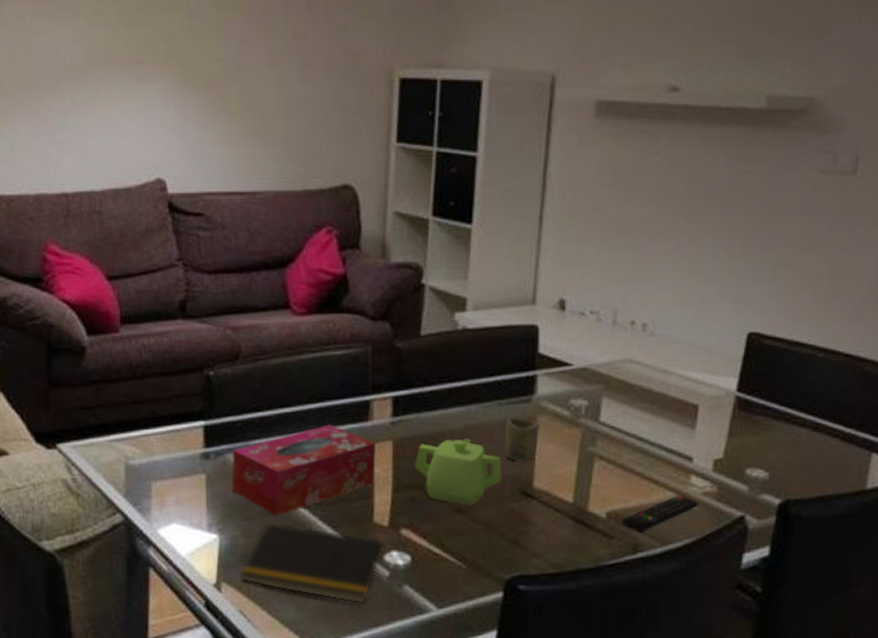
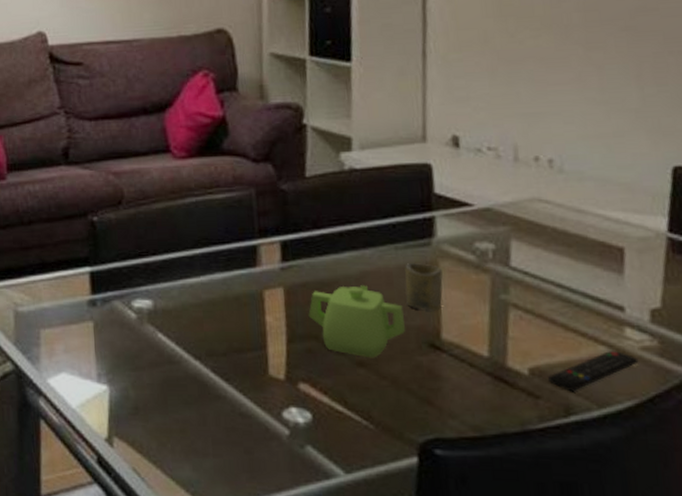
tissue box: present [232,424,375,516] -> none [119,270,267,367]
notepad: present [240,522,385,605] -> none [131,373,283,466]

